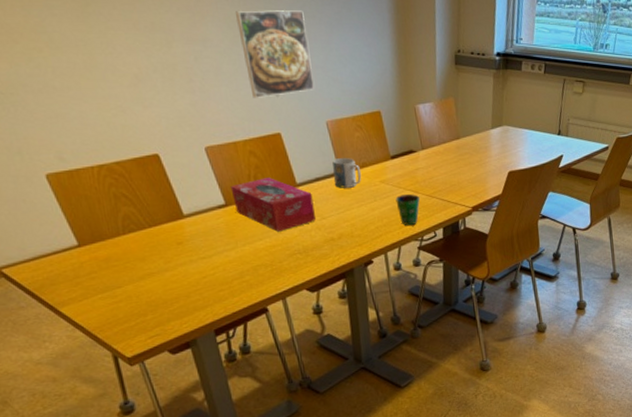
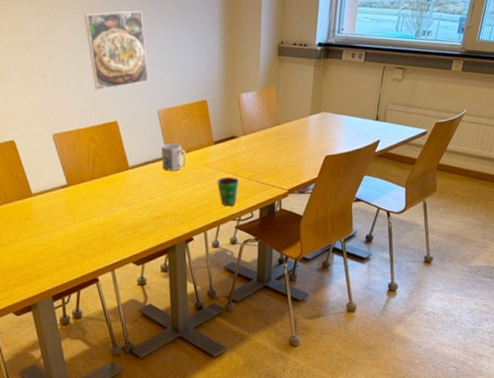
tissue box: present [230,177,316,232] -> none [72,161,144,210]

